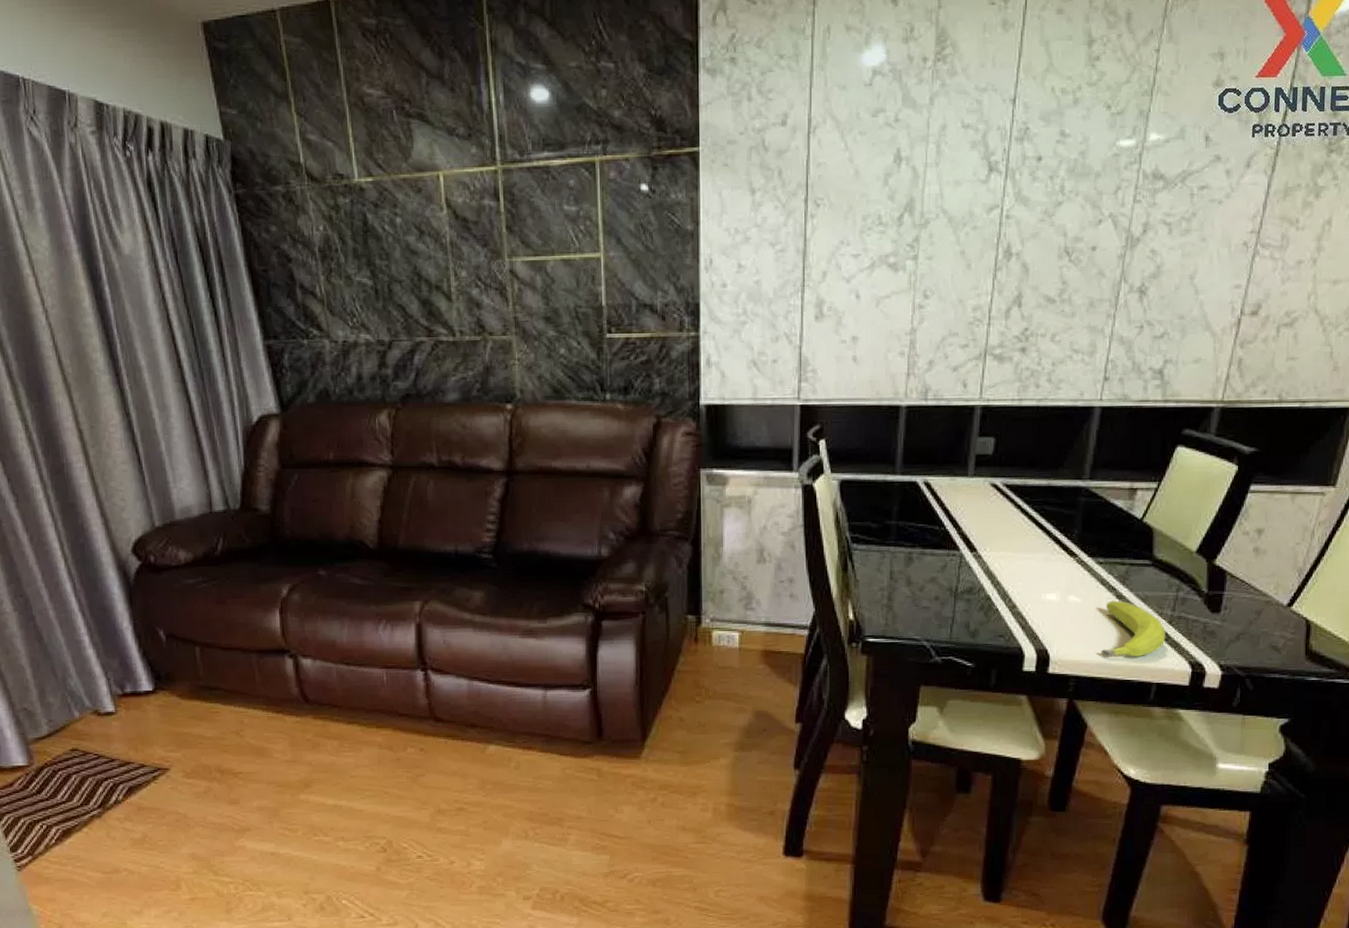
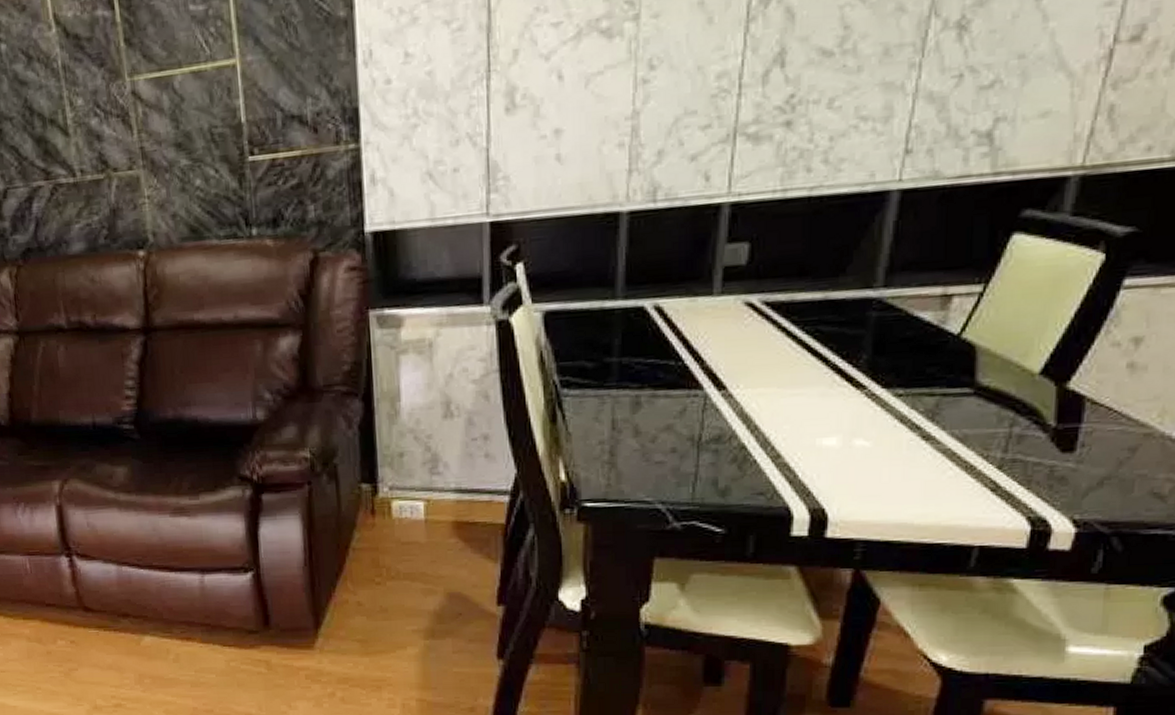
fruit: present [1101,600,1165,658] -> none [899,442,993,515]

